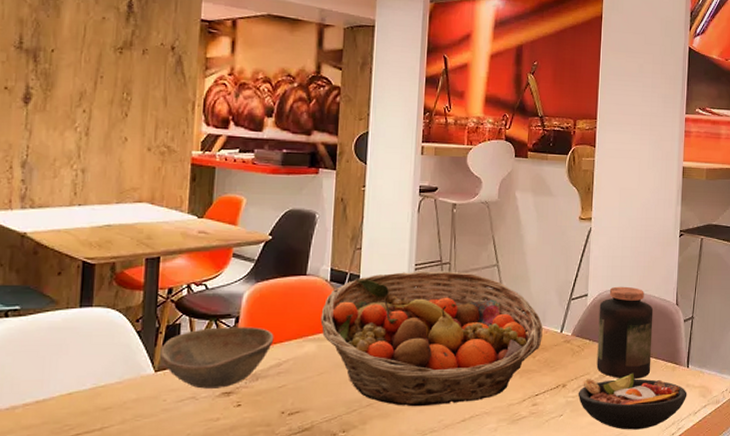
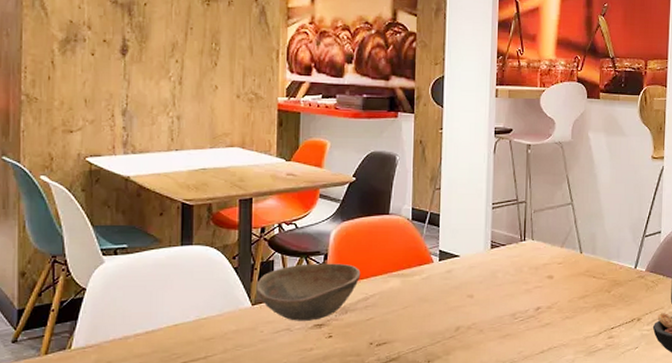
fruit basket: present [320,271,543,407] -> none [404,209,617,339]

